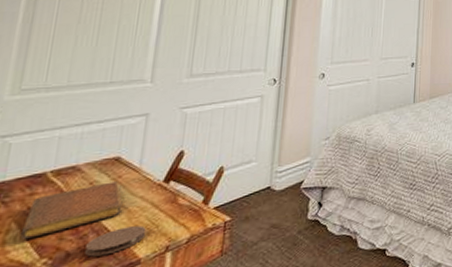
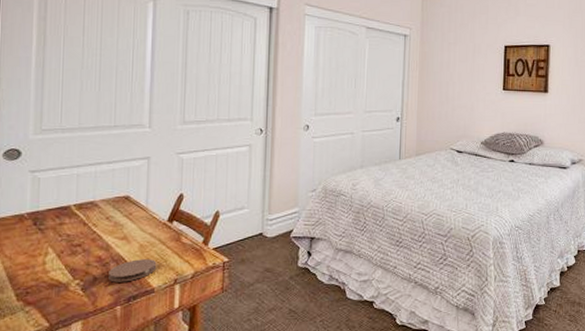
notebook: present [20,181,123,239] -> none [56,218,135,262]

